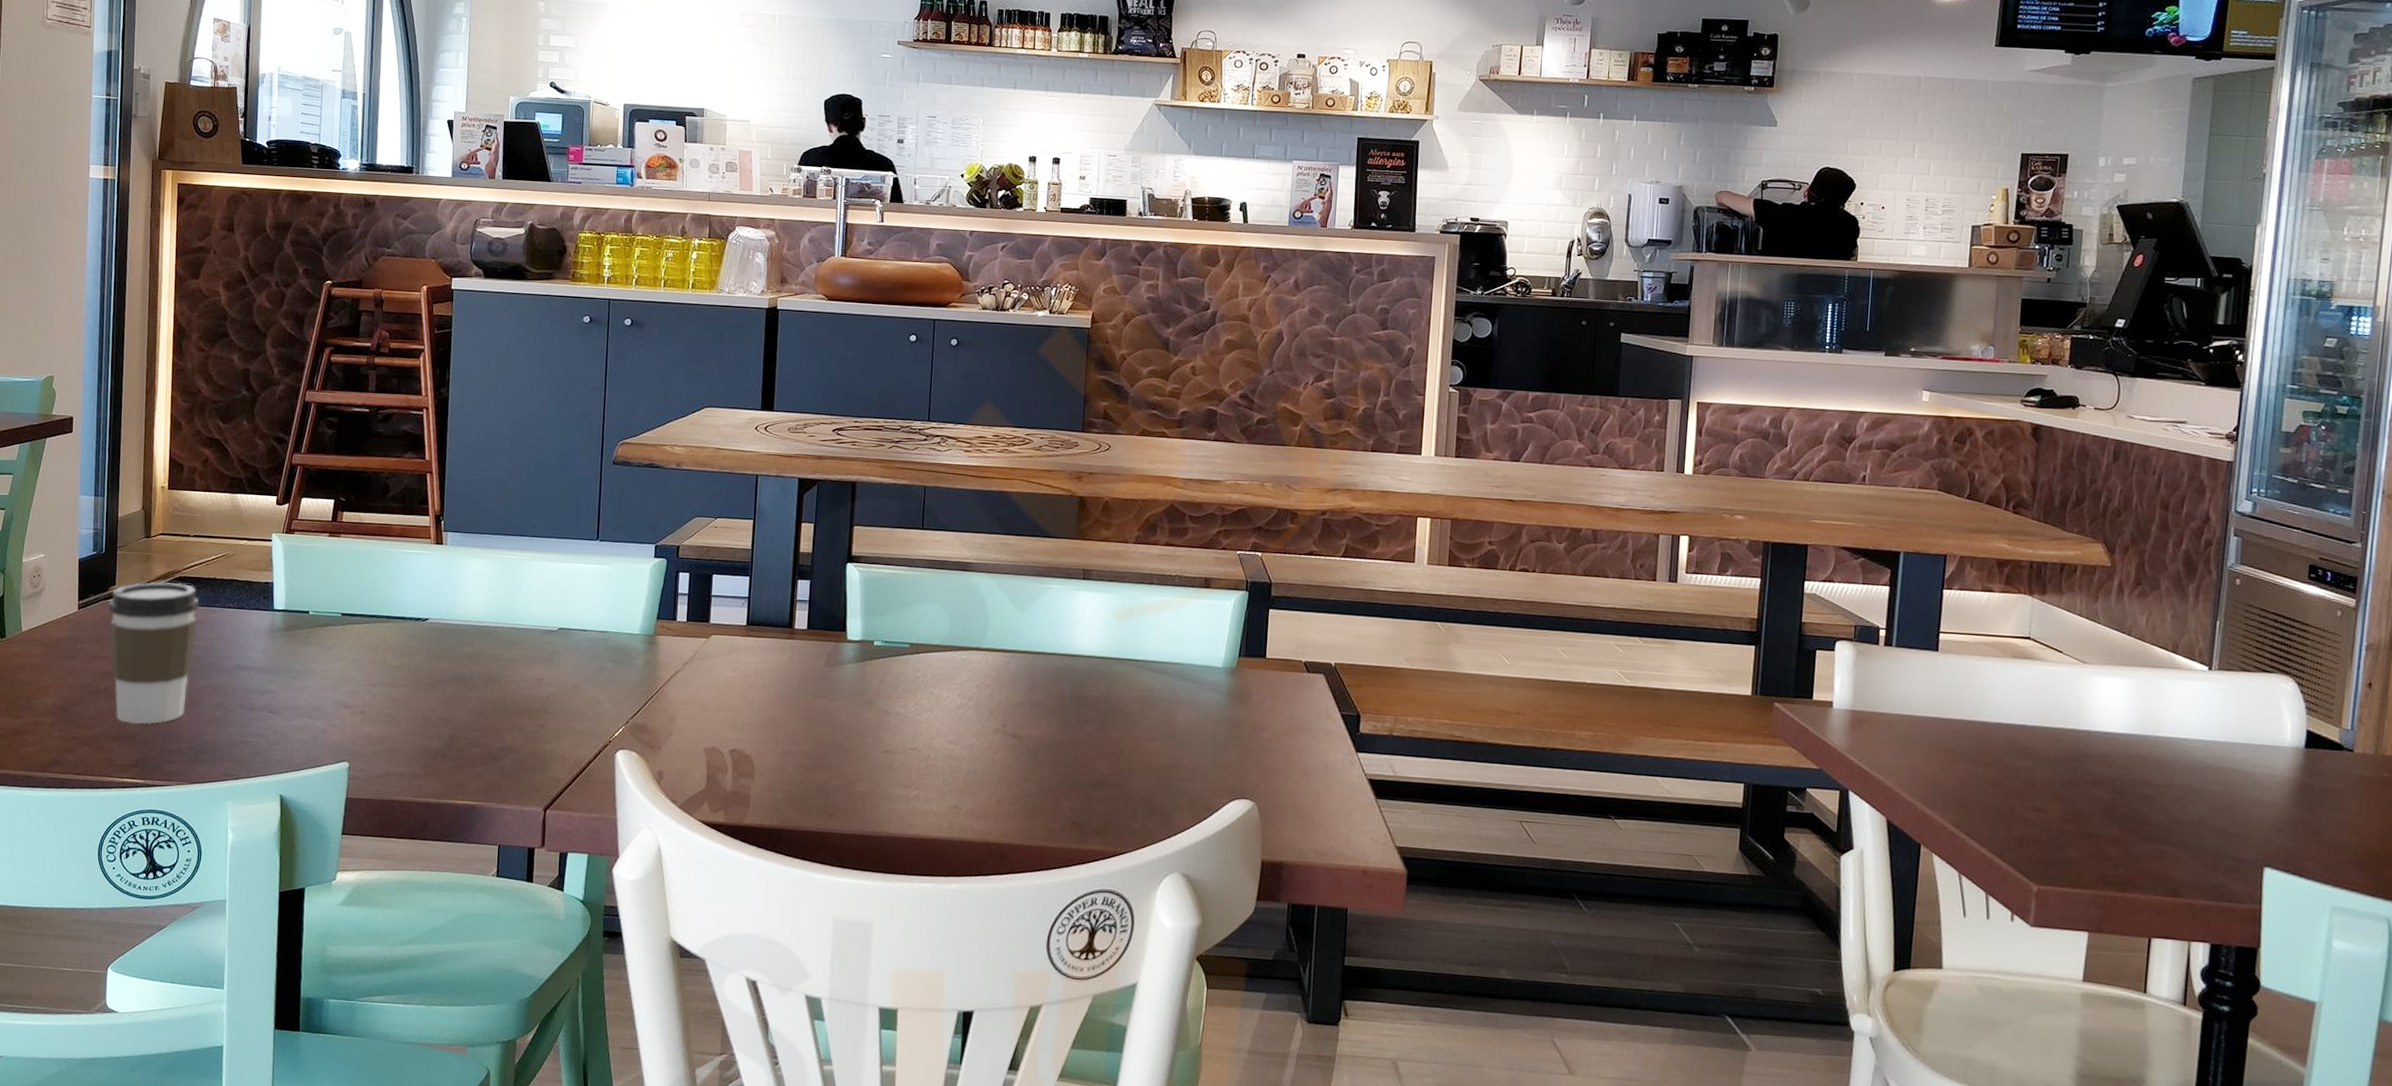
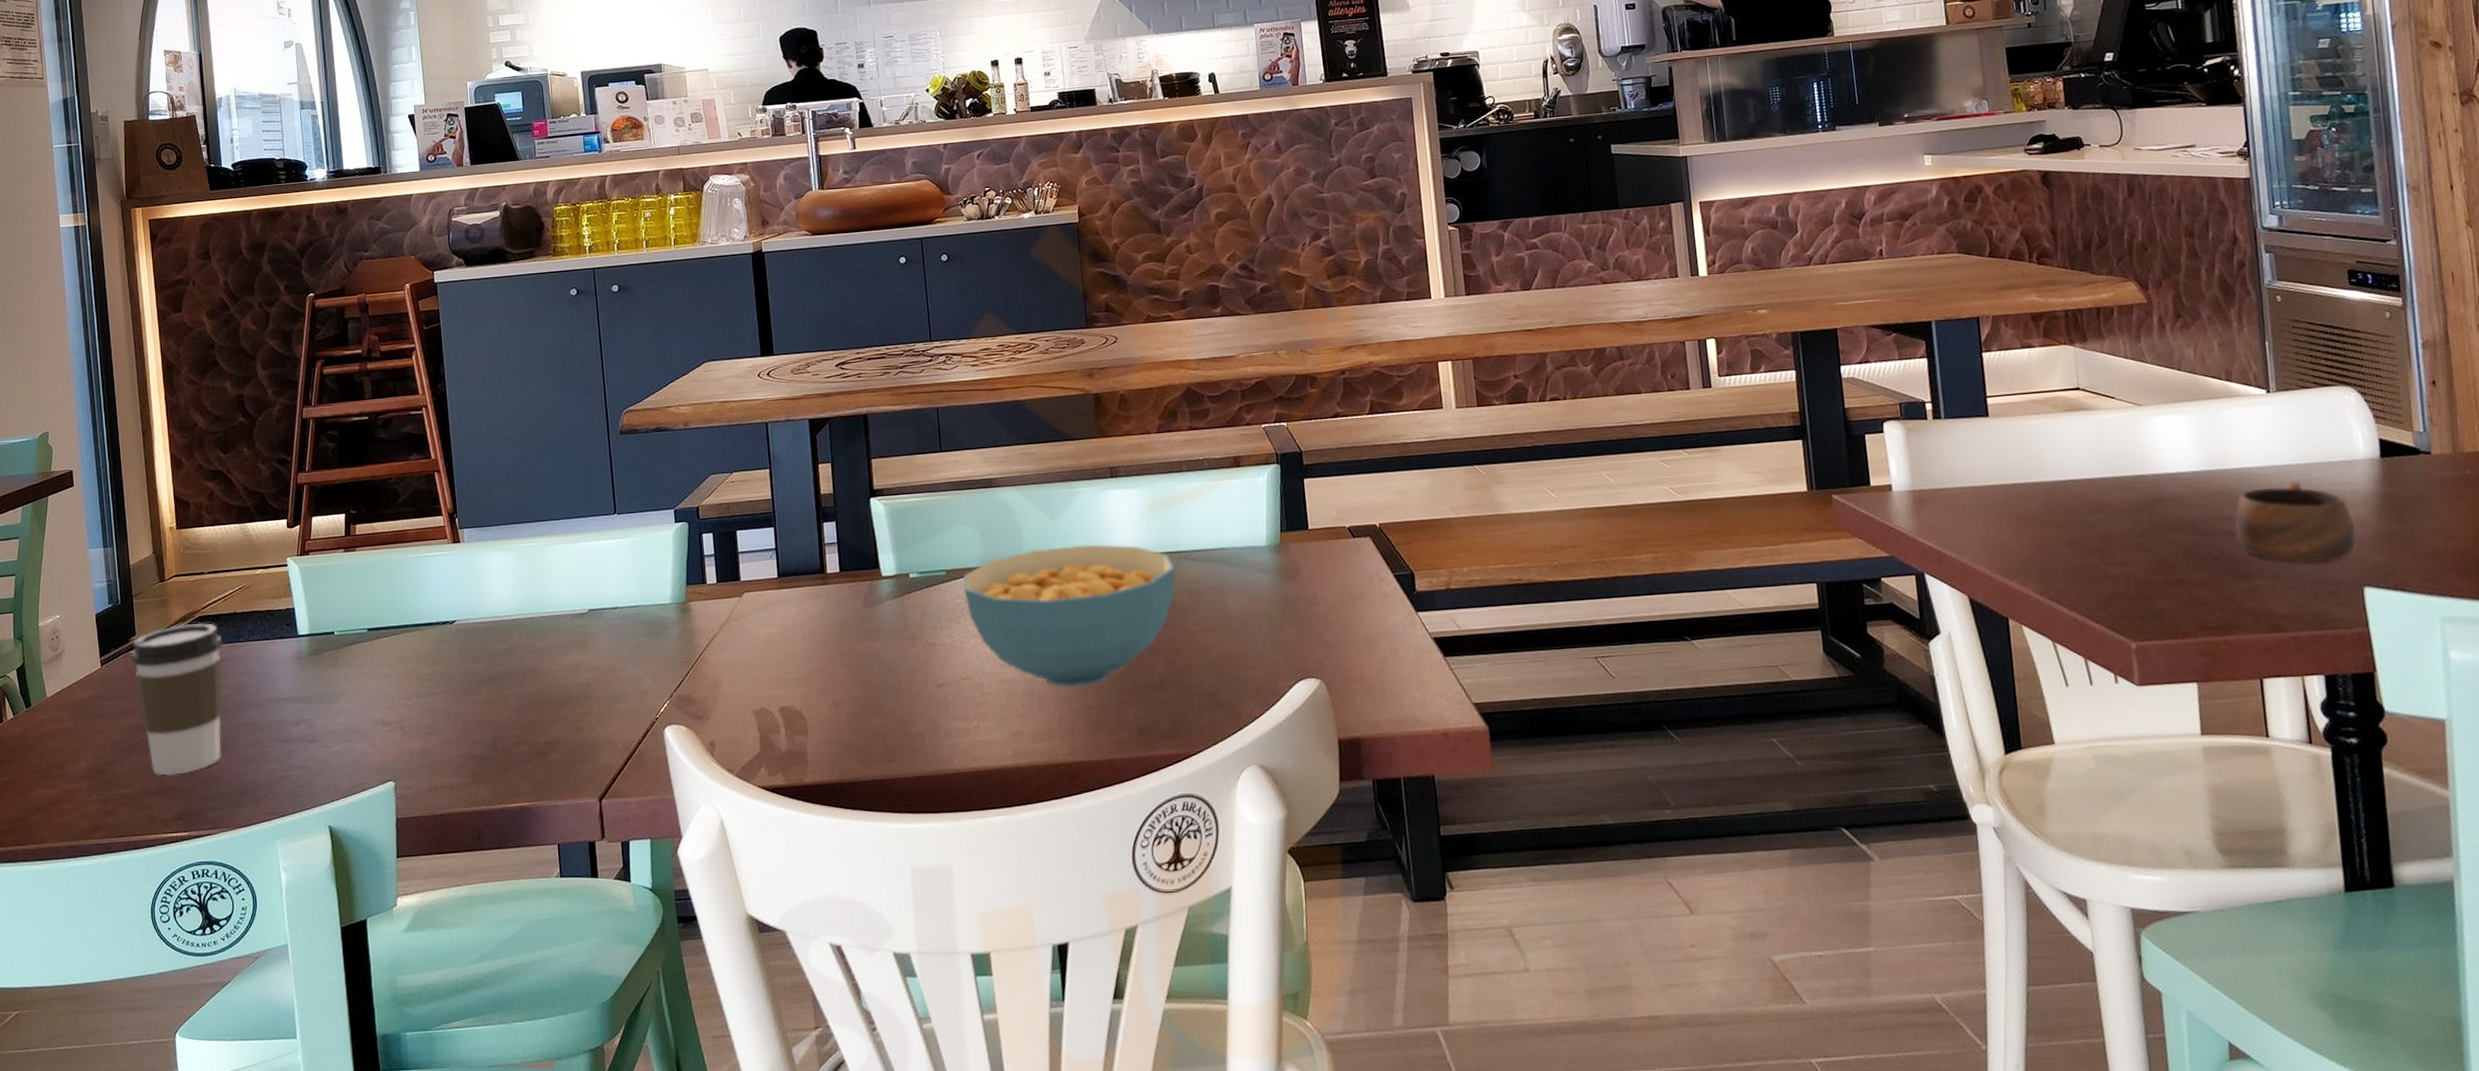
cereal bowl: none [924,636,1132,774] -> present [963,544,1176,688]
cup: none [2152,758,2268,838] -> present [2234,482,2356,563]

